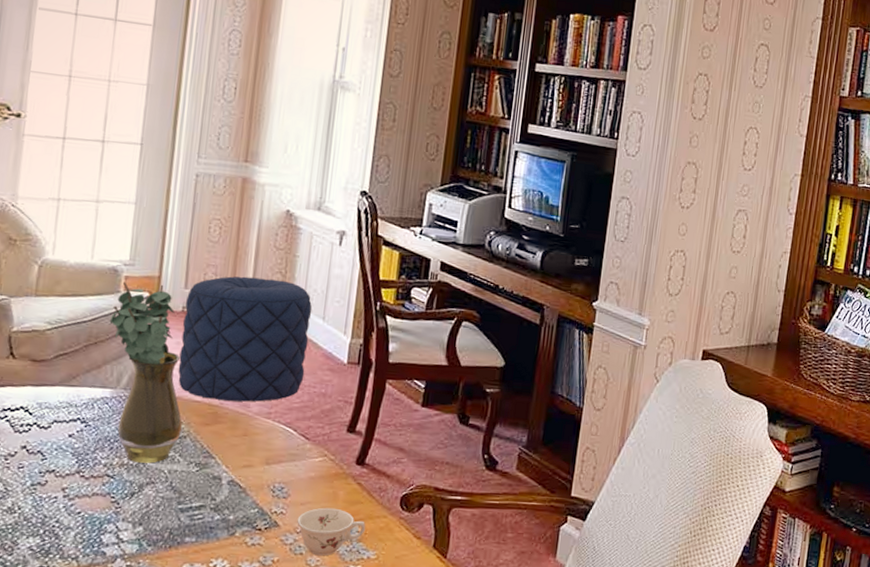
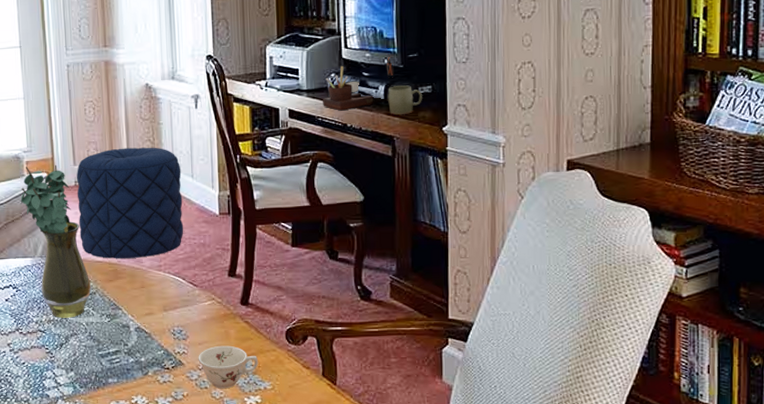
desk organizer: none [477,224,555,272] -> present [323,57,394,111]
mug: none [543,254,578,284] -> present [388,85,422,115]

